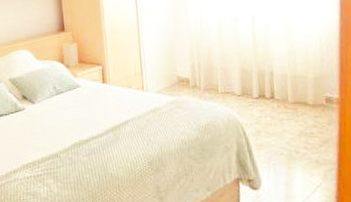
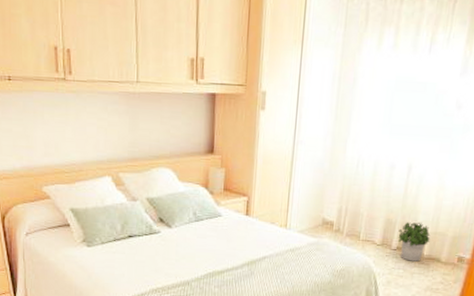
potted plant: none [256,67,291,108] -> present [398,221,431,262]

